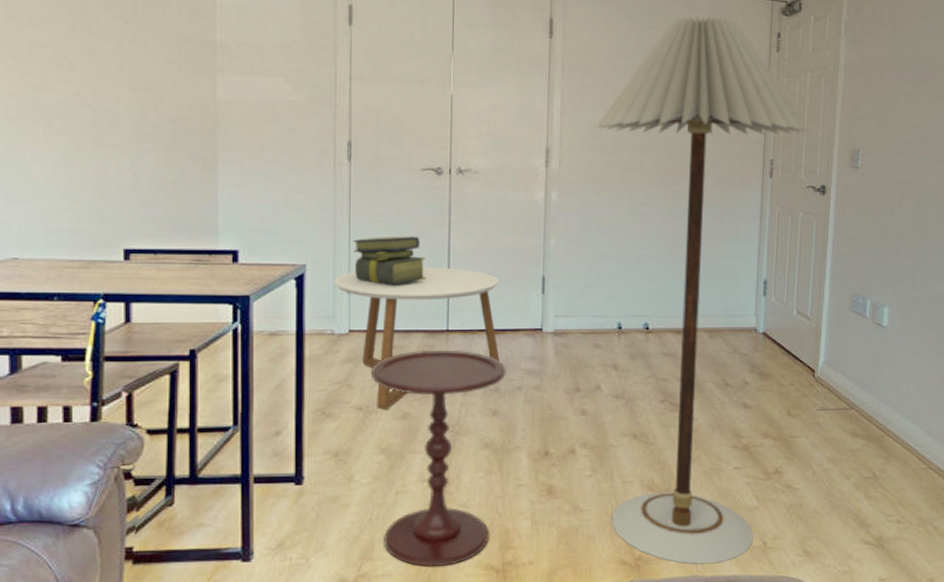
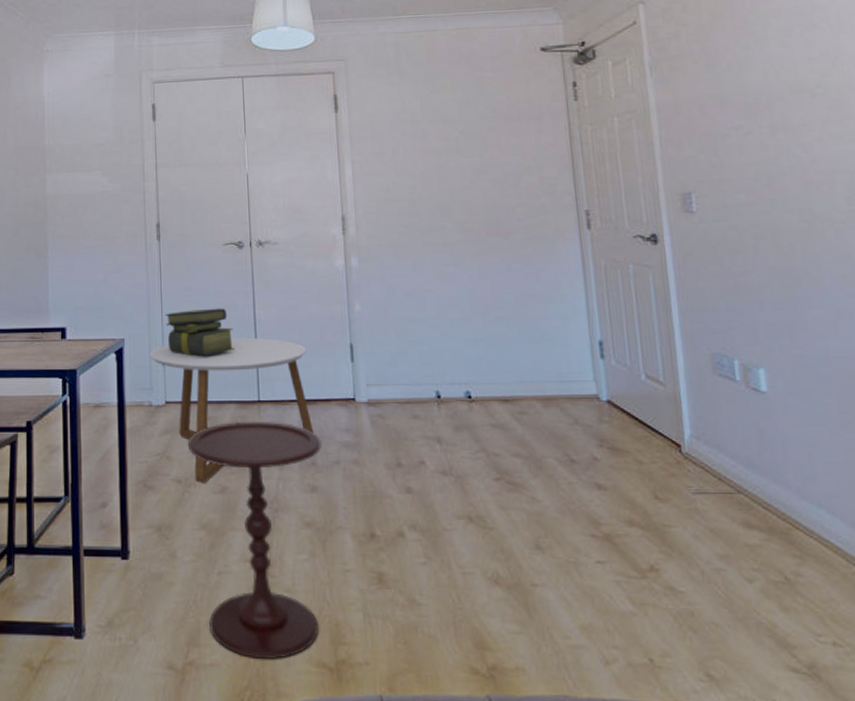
floor lamp: present [595,16,809,565] -> none [389,73,636,683]

